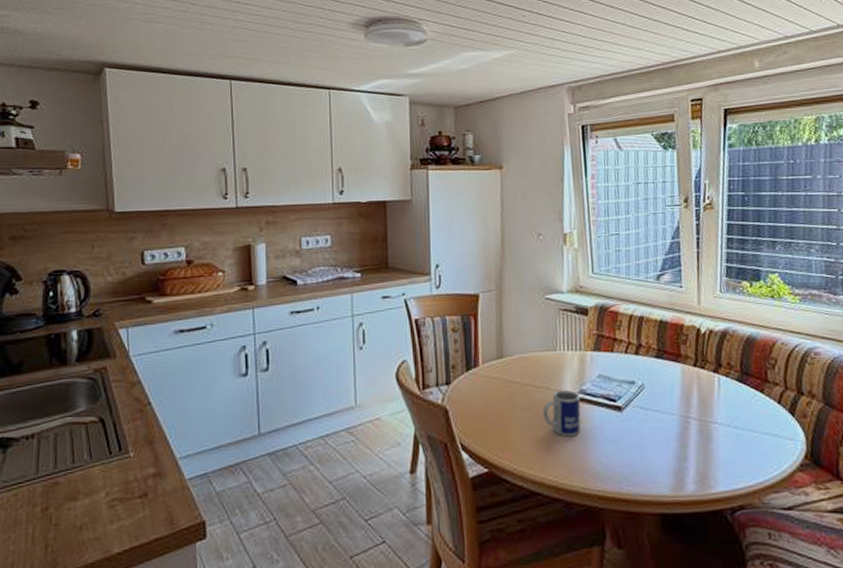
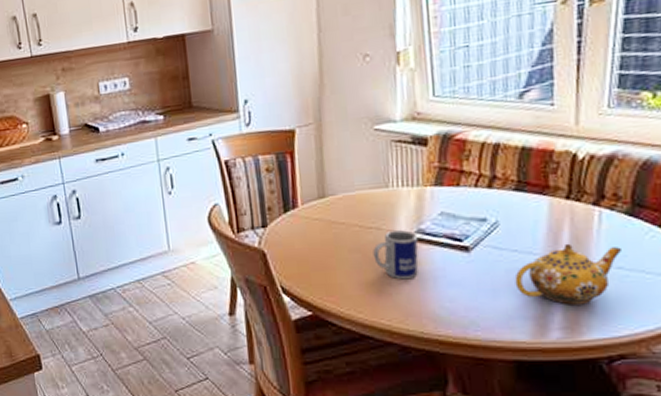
teapot: none [657,405,736,461] -> present [514,243,621,305]

